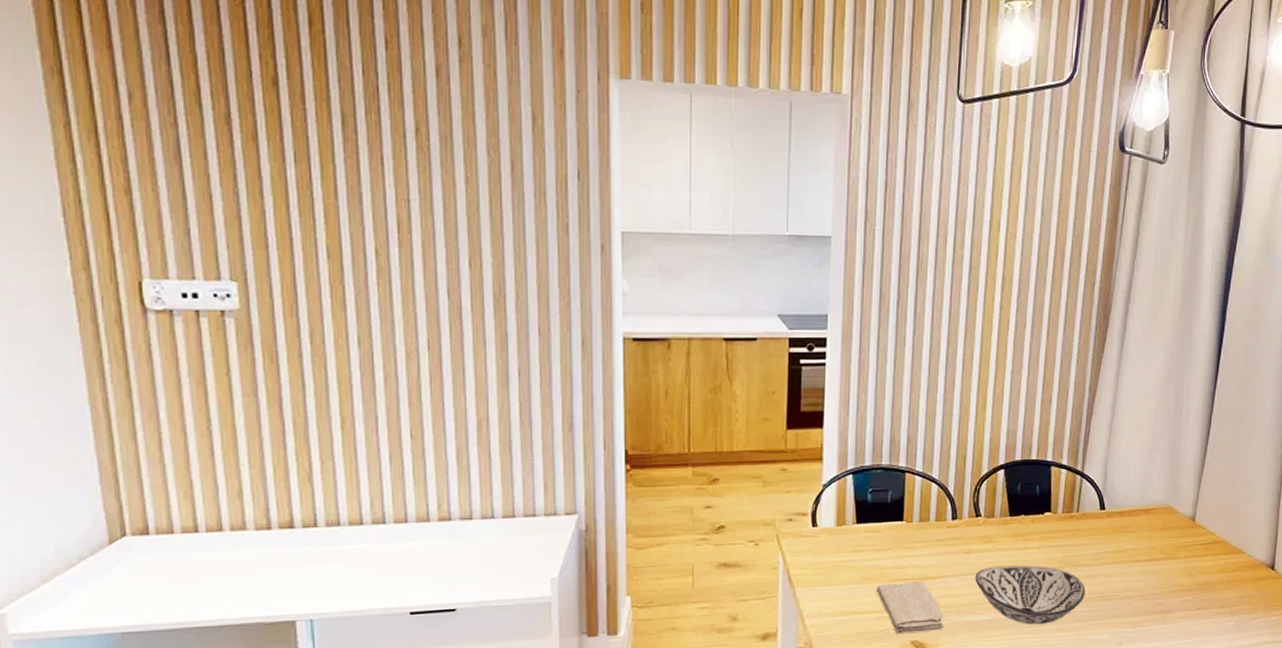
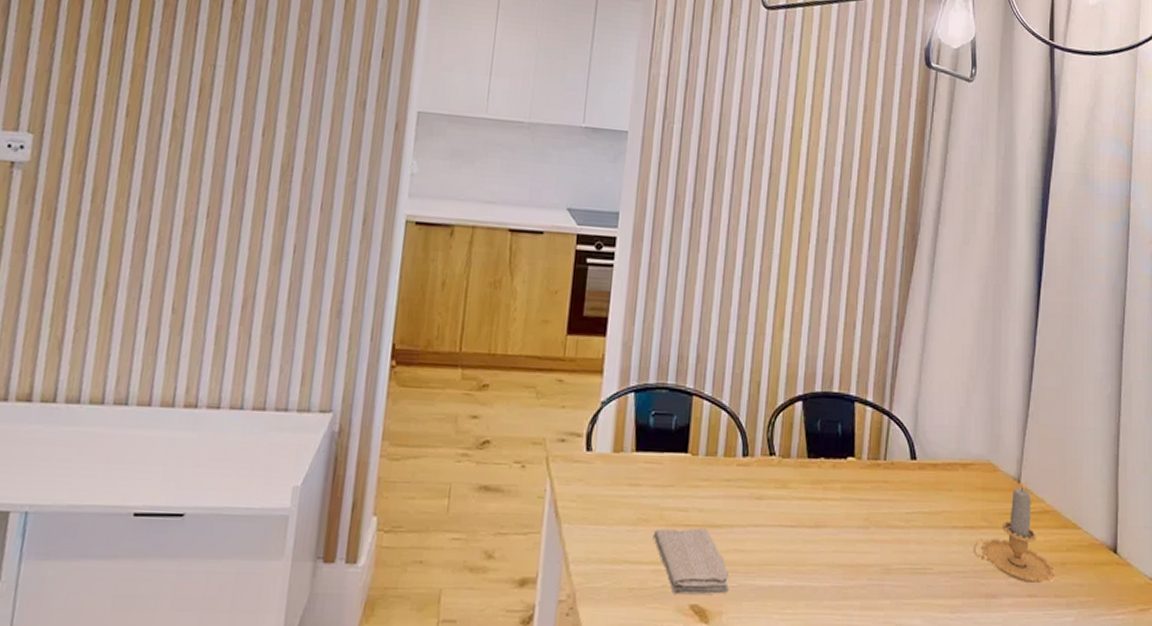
decorative bowl: present [975,565,1086,625] -> none [767,518,895,598]
candle: none [1152,523,1222,599] -> present [973,486,1056,584]

